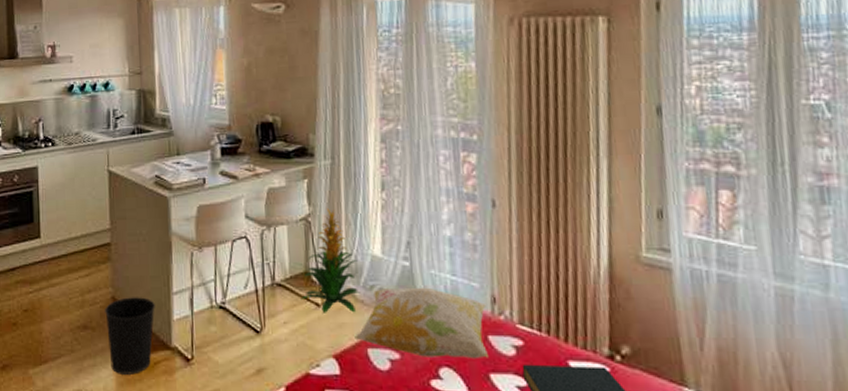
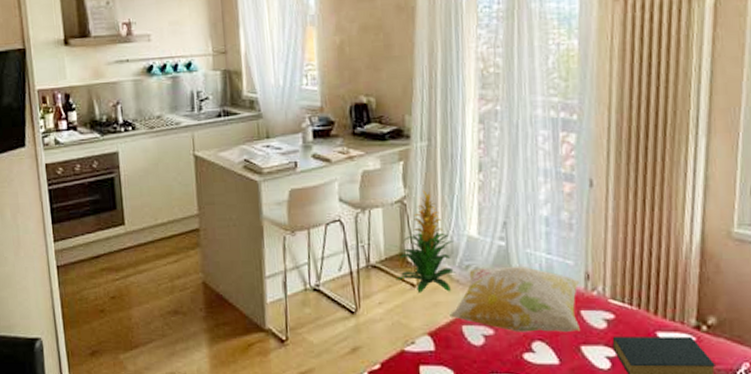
wastebasket: present [105,297,155,375] -> none [196,281,248,357]

